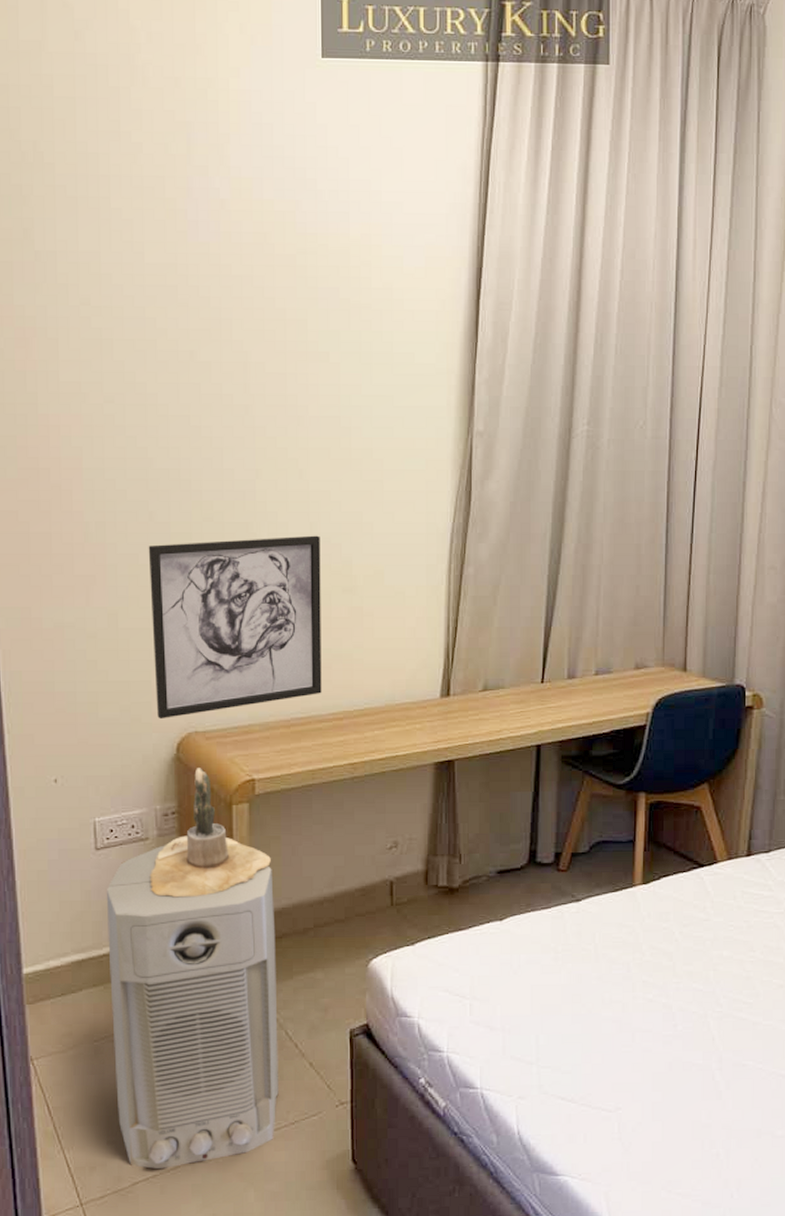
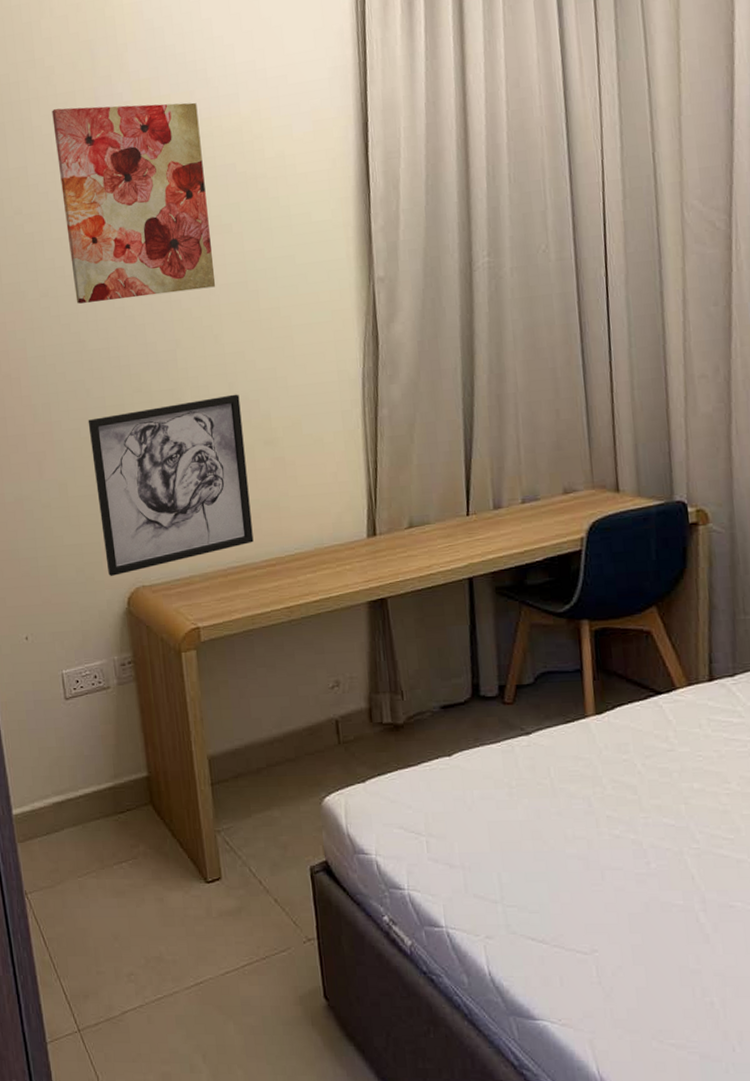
air purifier: present [106,845,279,1170] -> none [77,693,248,1000]
wall art: none [135,192,306,418] -> present [52,102,216,304]
potted cactus: present [149,768,271,898] -> none [113,619,221,742]

